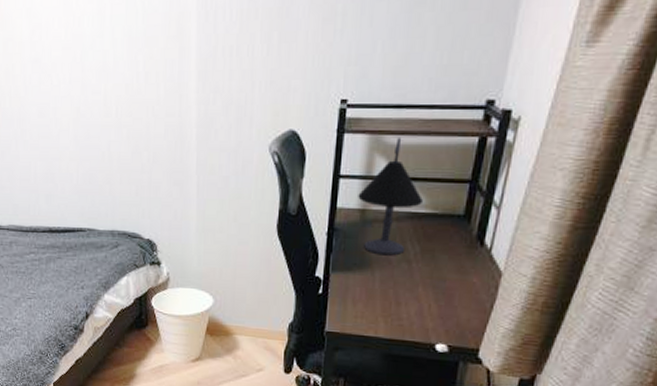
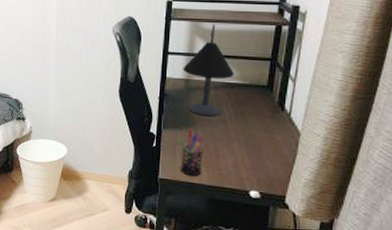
pen holder: none [350,271,381,328] -> present [178,129,204,177]

